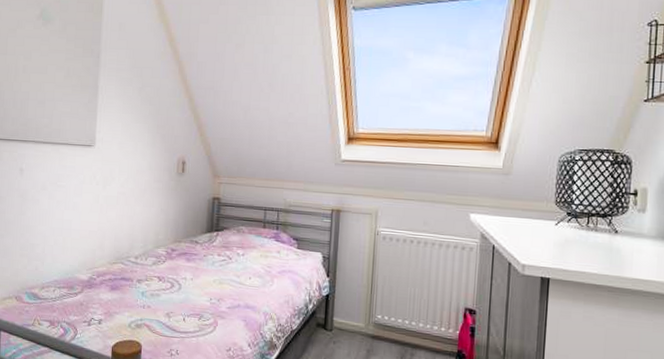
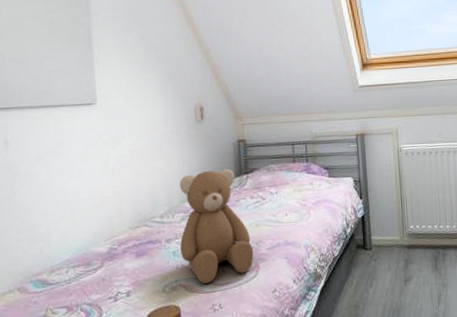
teddy bear: none [148,222,214,328] -> present [179,169,254,284]

